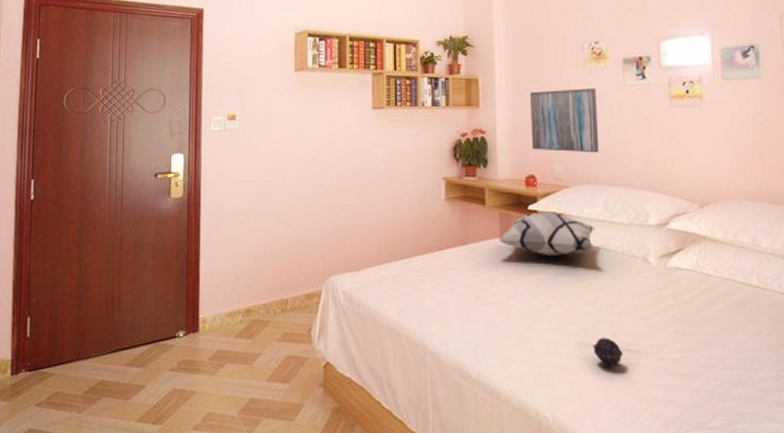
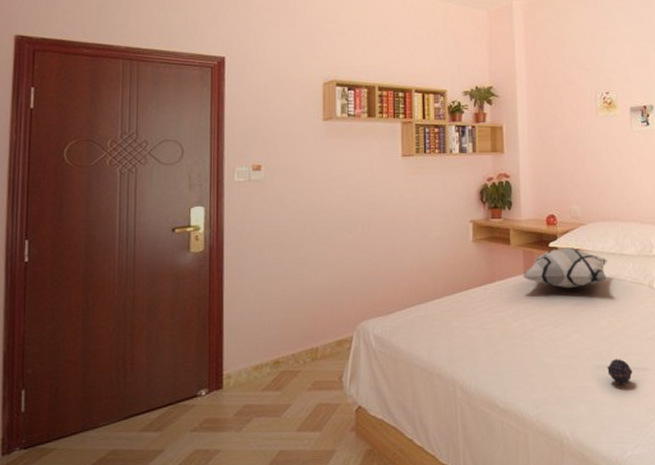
wall art: present [530,88,600,153] -> none [550,134,611,193]

